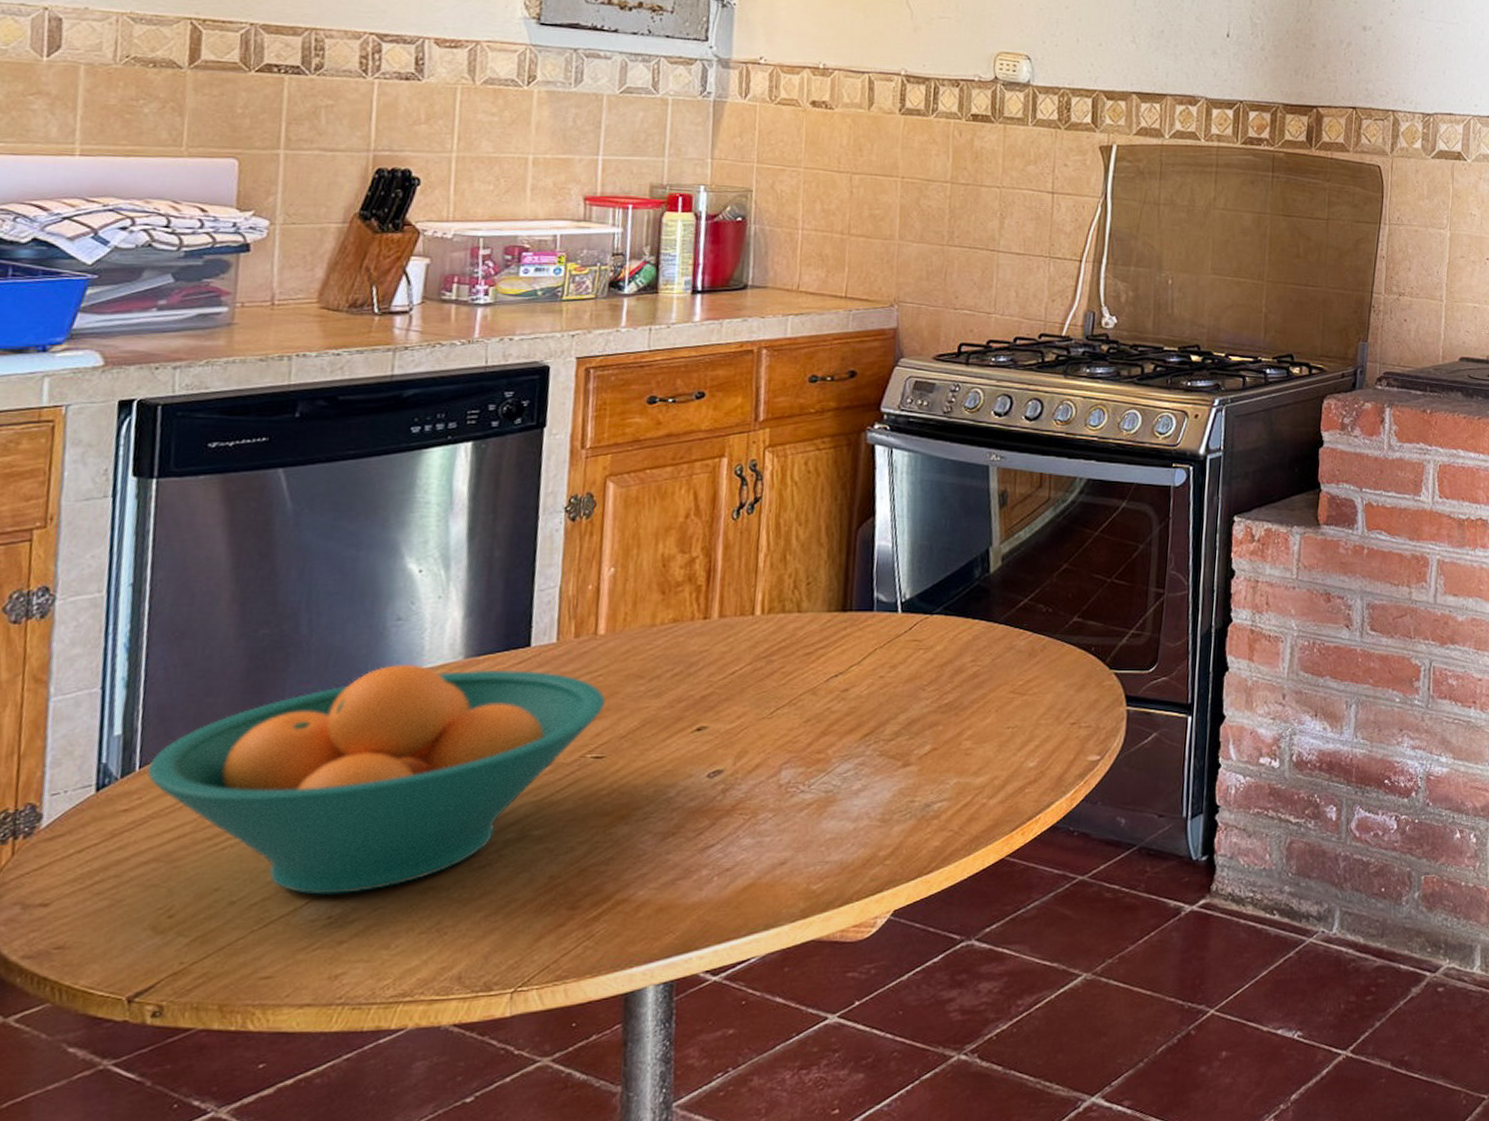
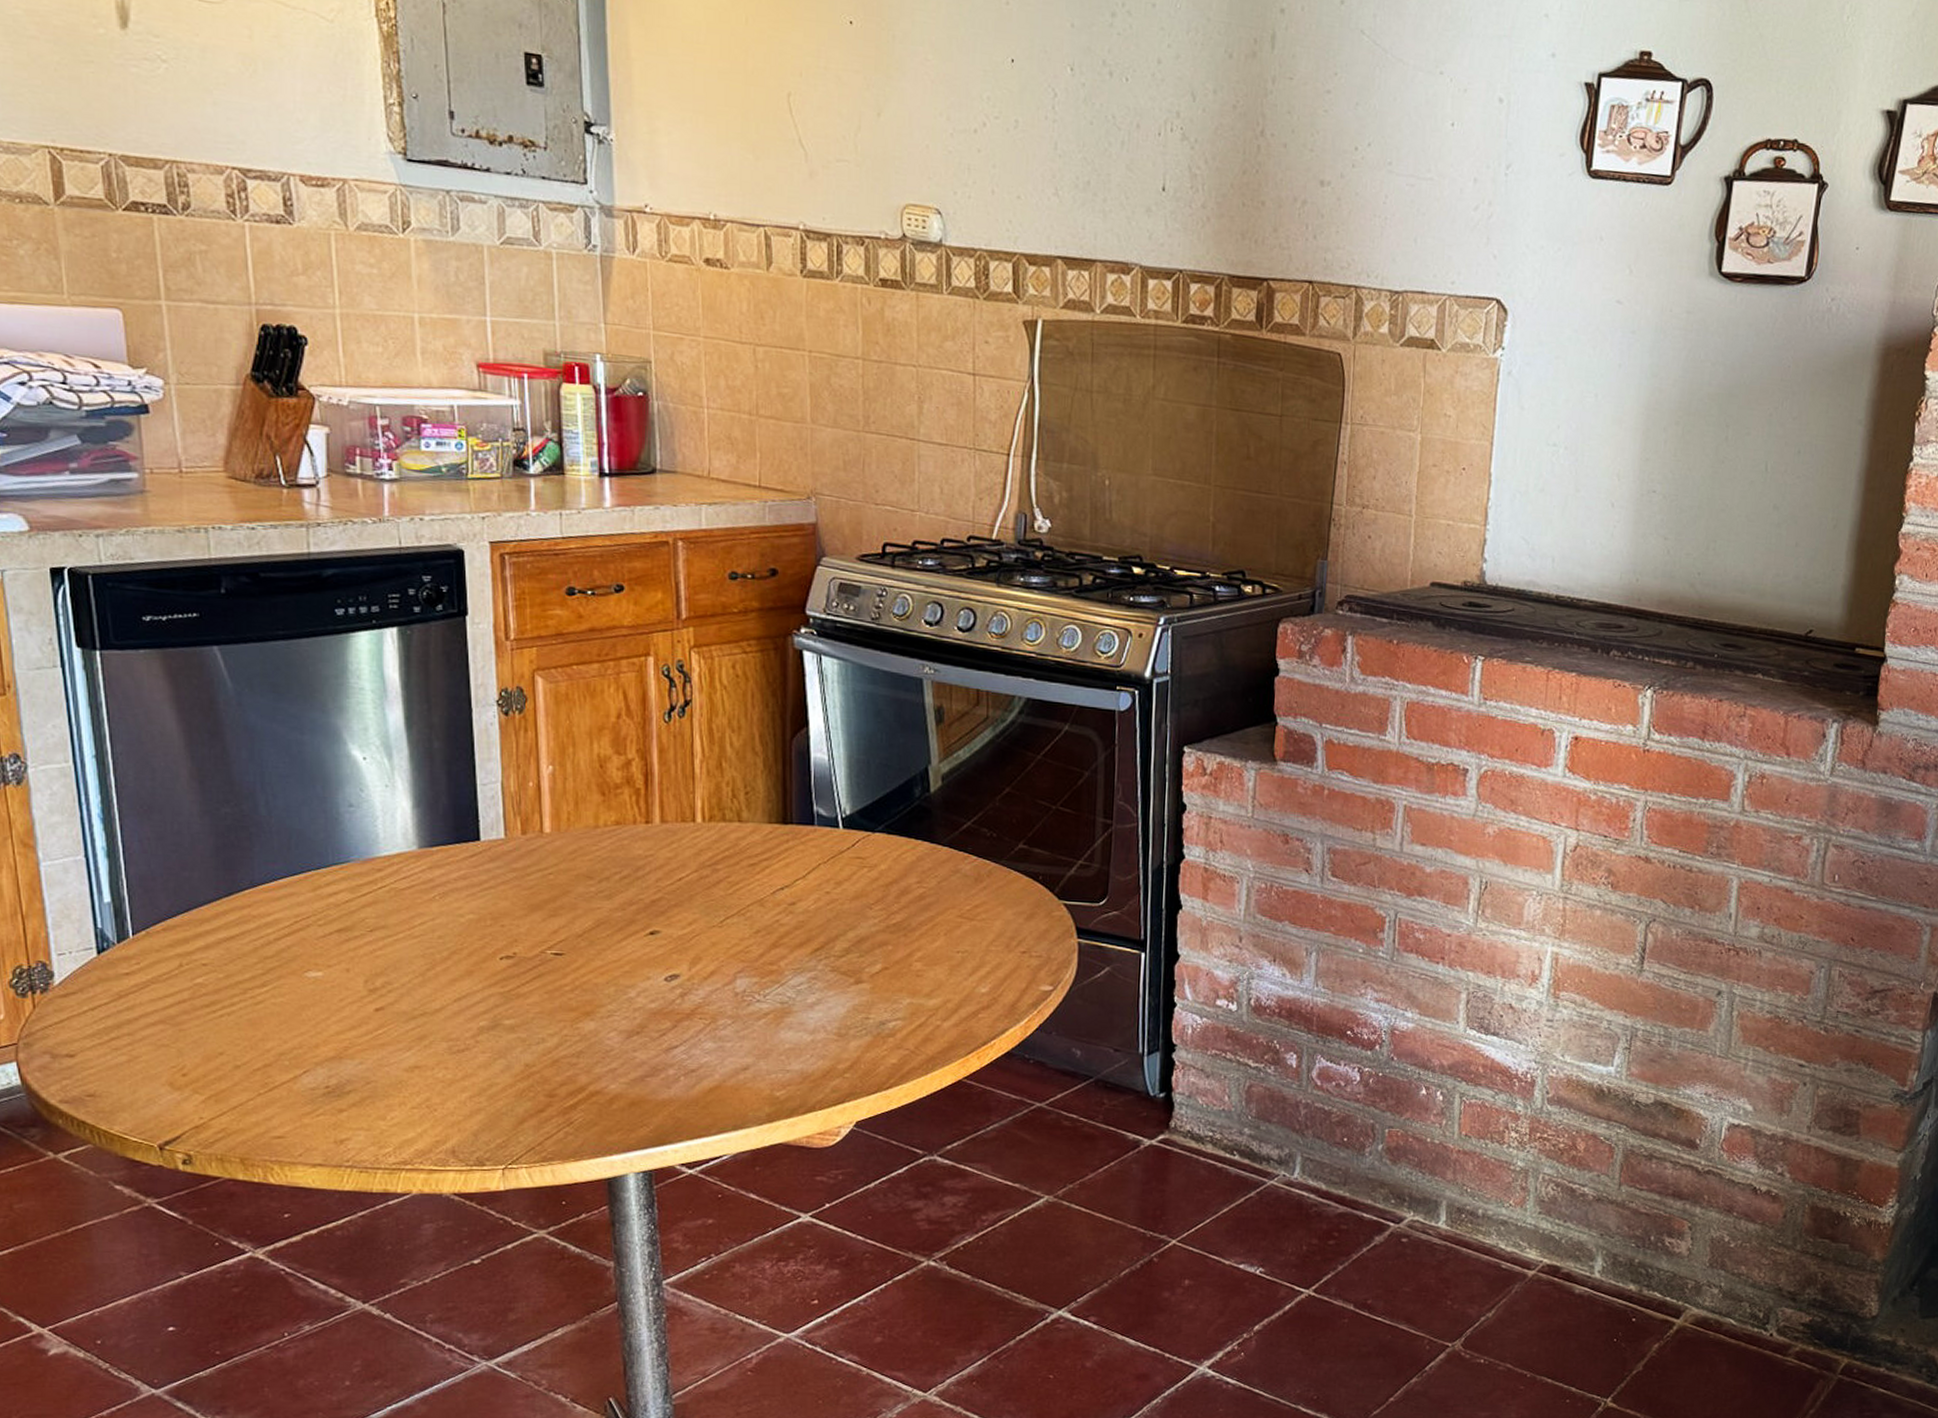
fruit bowl: present [146,663,606,895] -> none [140,850,560,1067]

